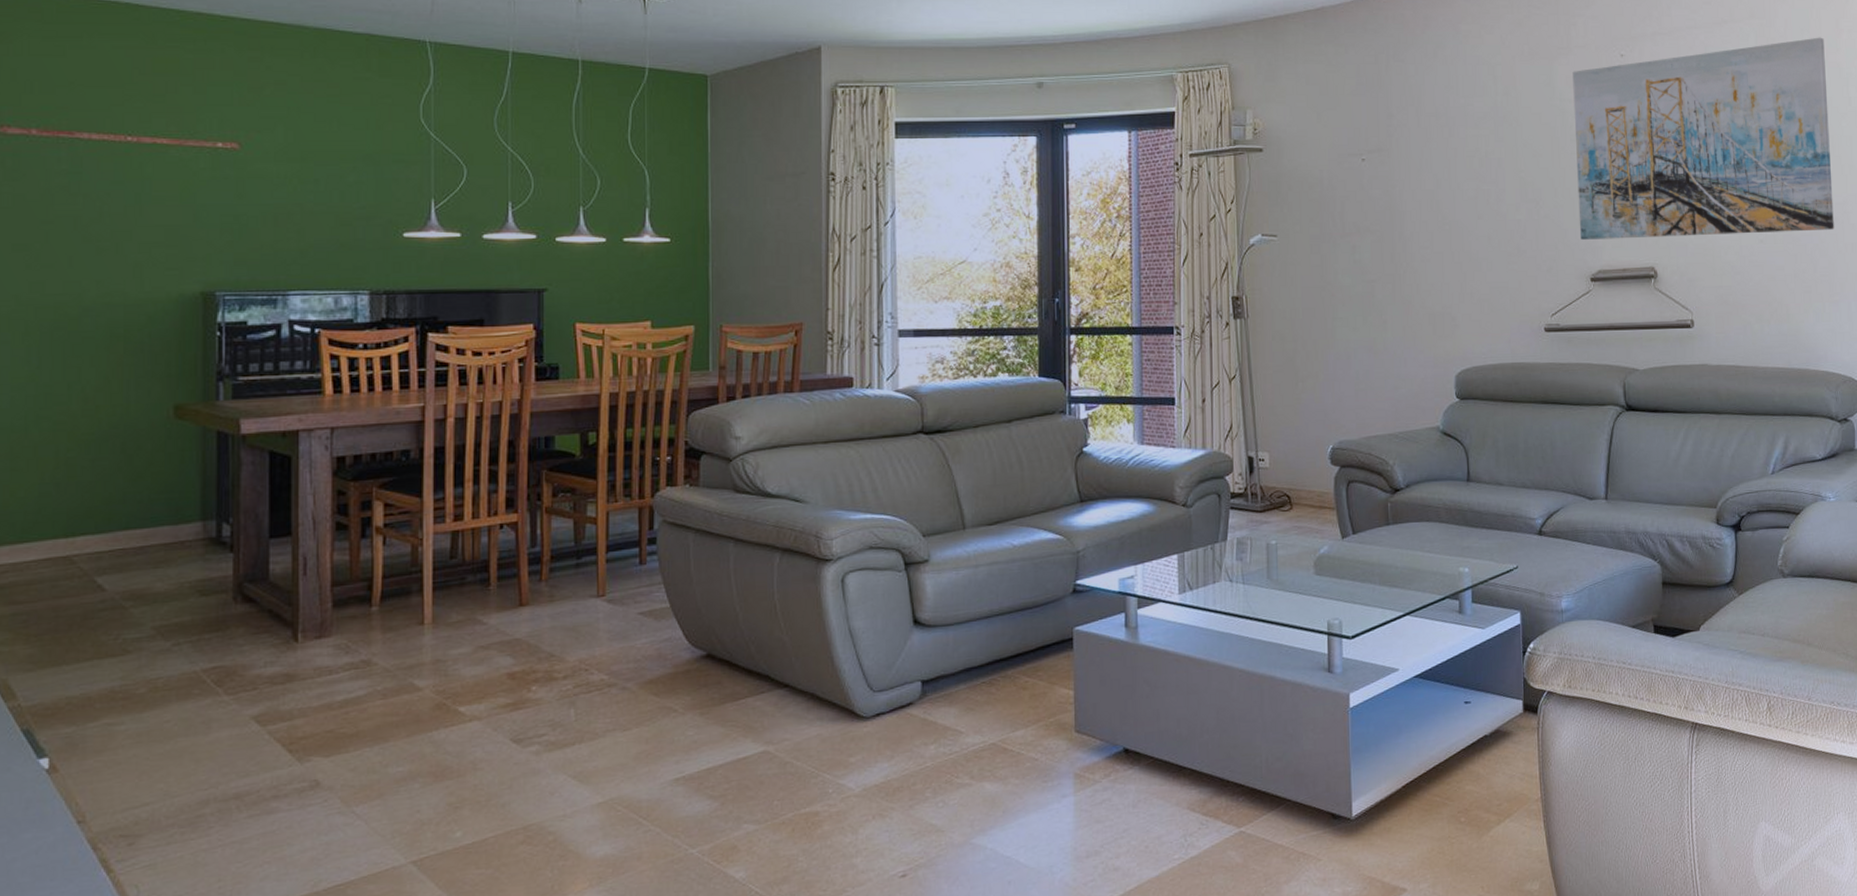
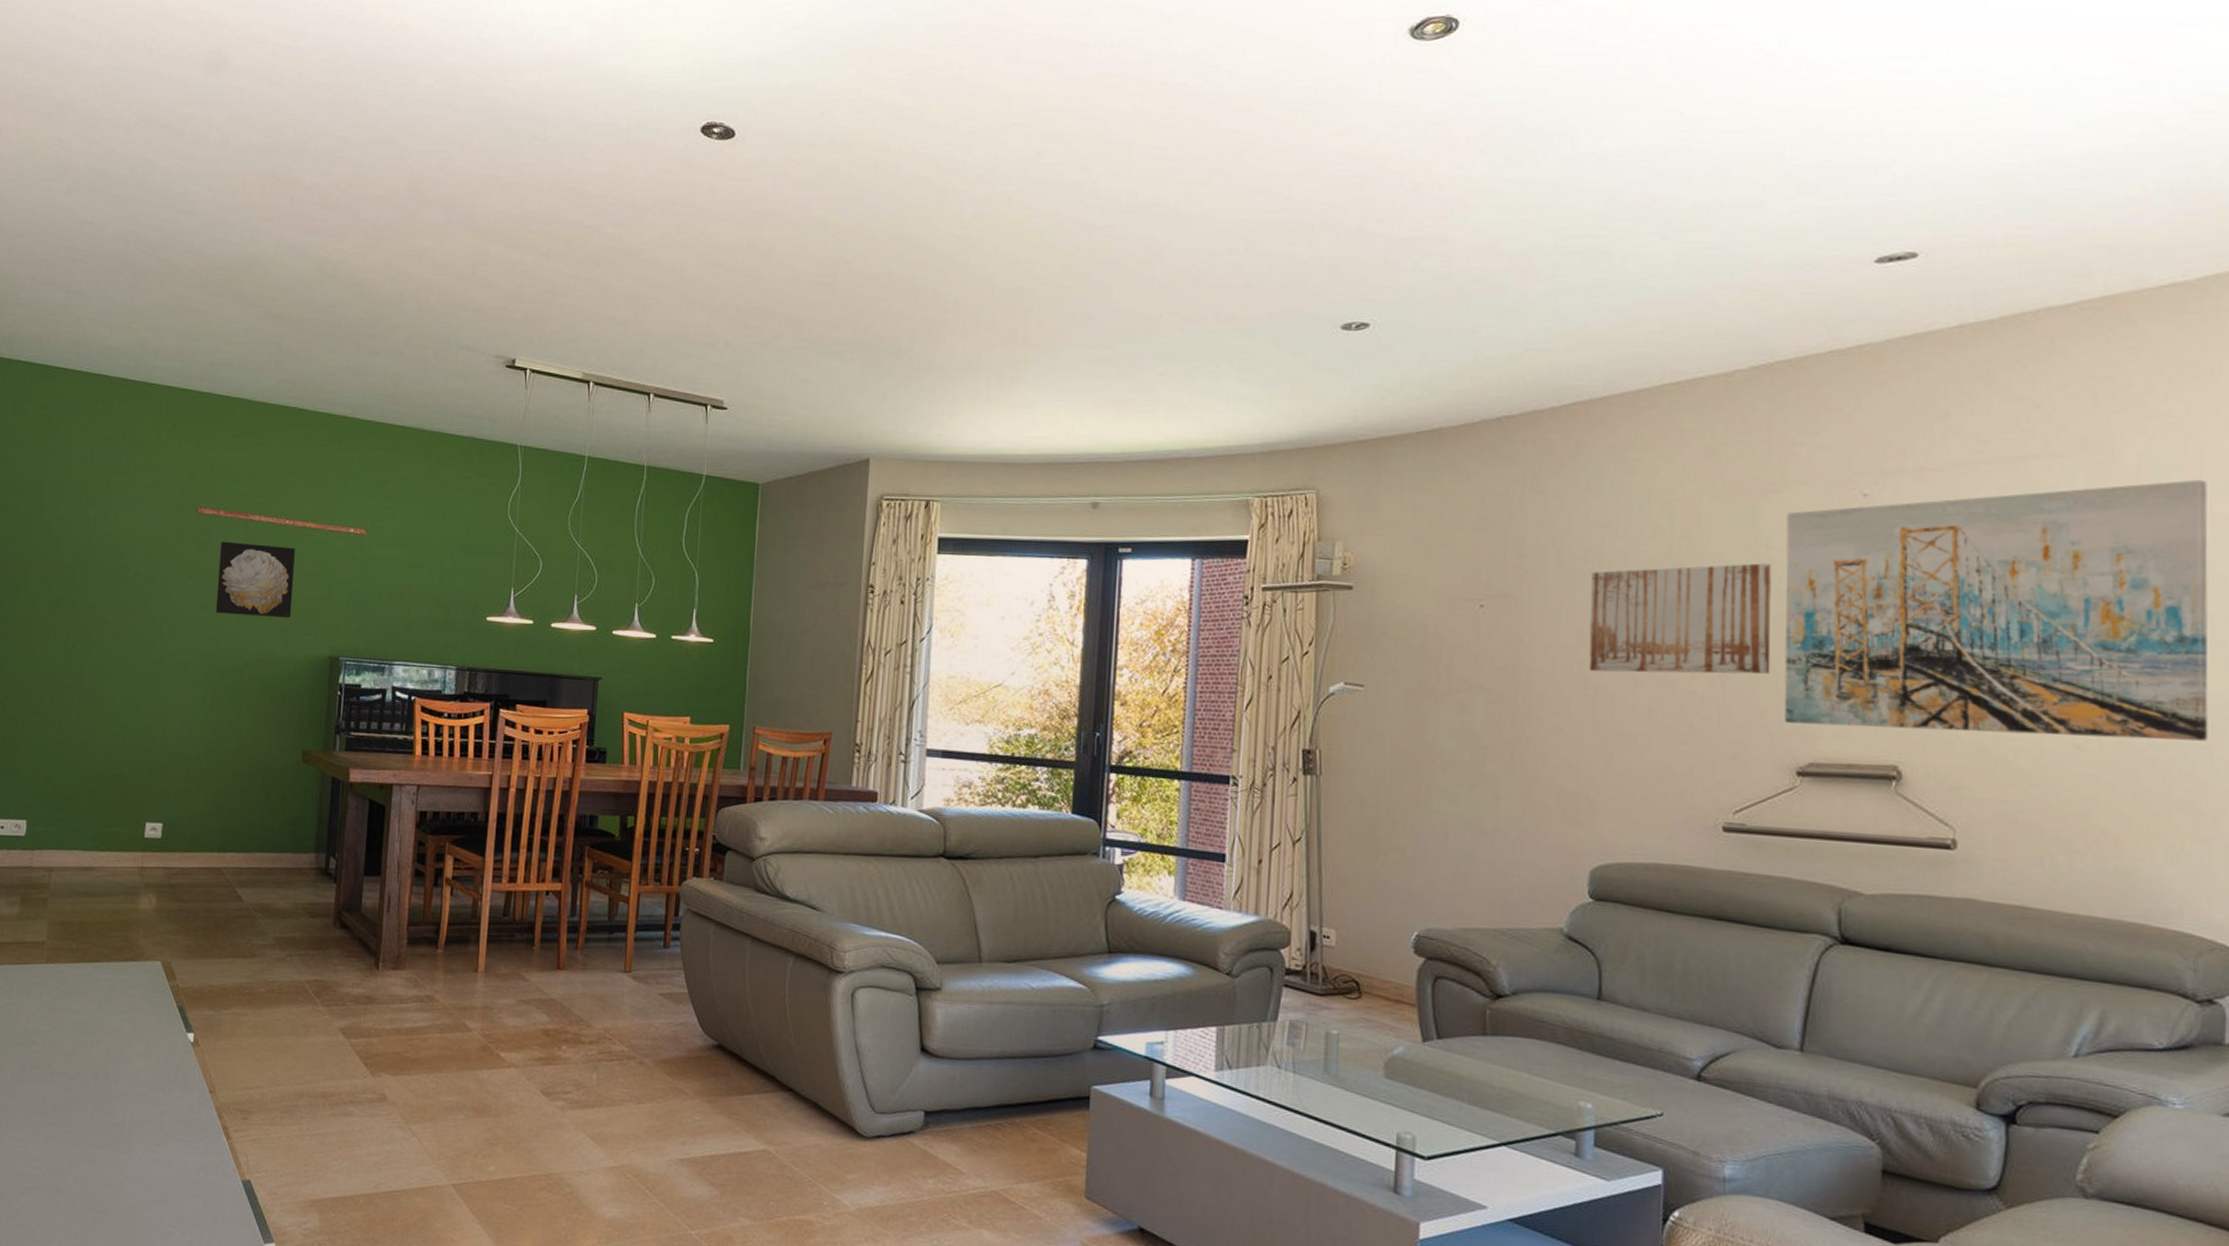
wall art: none [35,165,145,253] -> present [215,541,295,619]
wall art: none [1442,113,1569,210] -> present [1589,563,1771,675]

